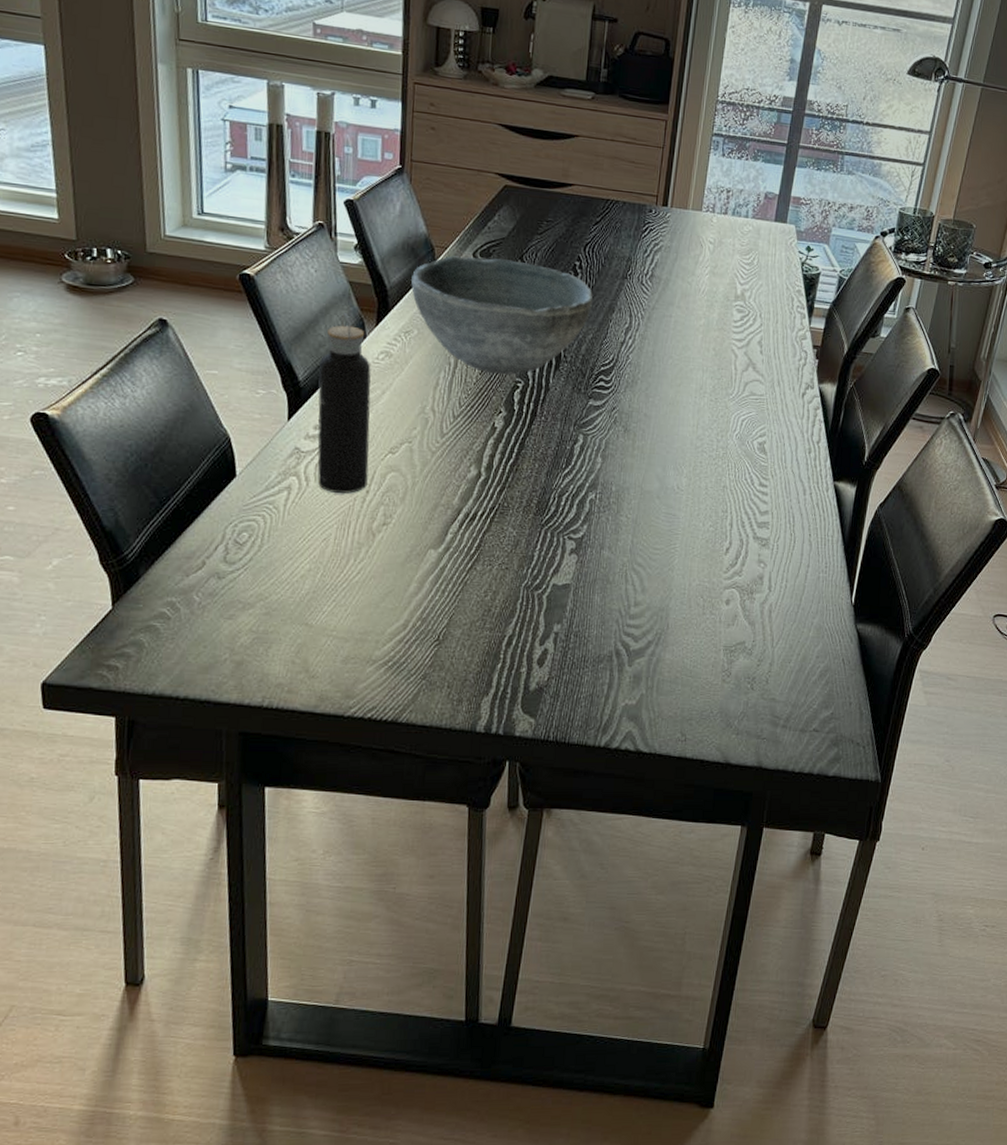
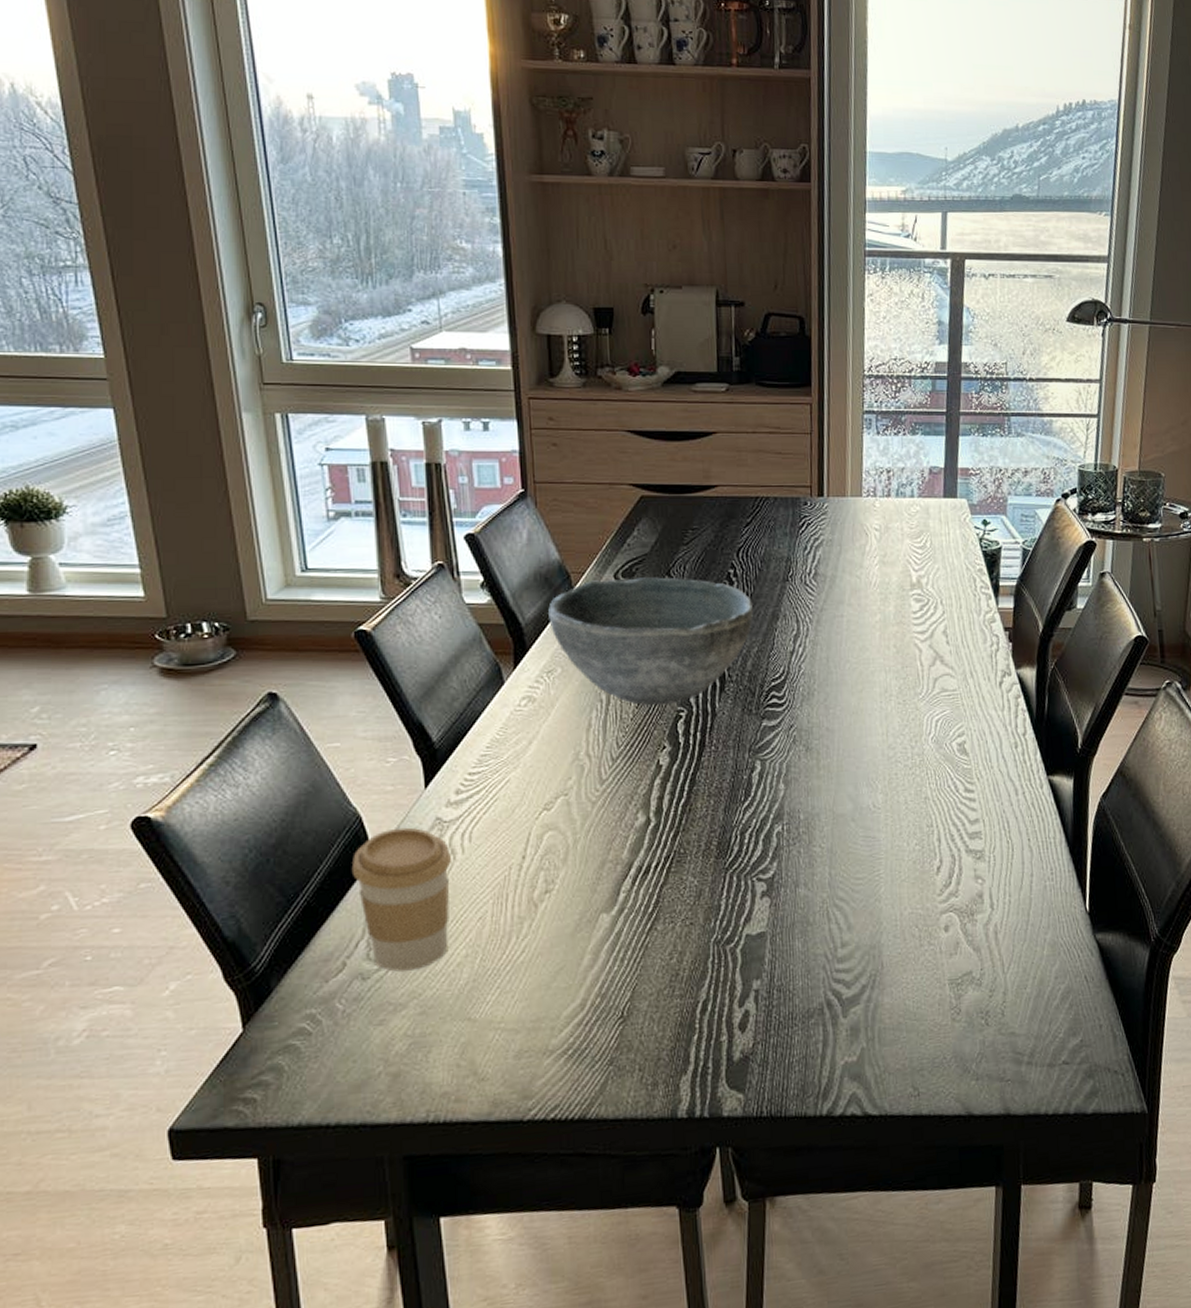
coffee cup: none [217,451,305,576] -> present [351,827,451,972]
water bottle: present [317,313,371,494] -> none [455,659,523,864]

